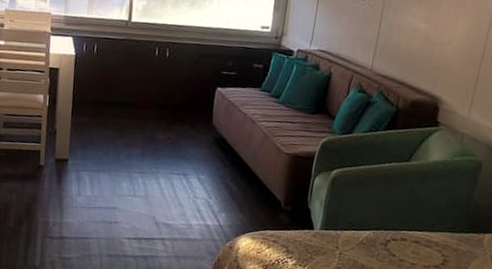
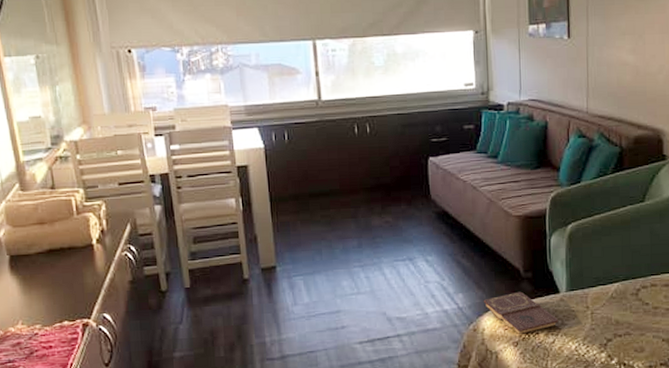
book: none [242,221,309,260] -> present [483,291,559,334]

